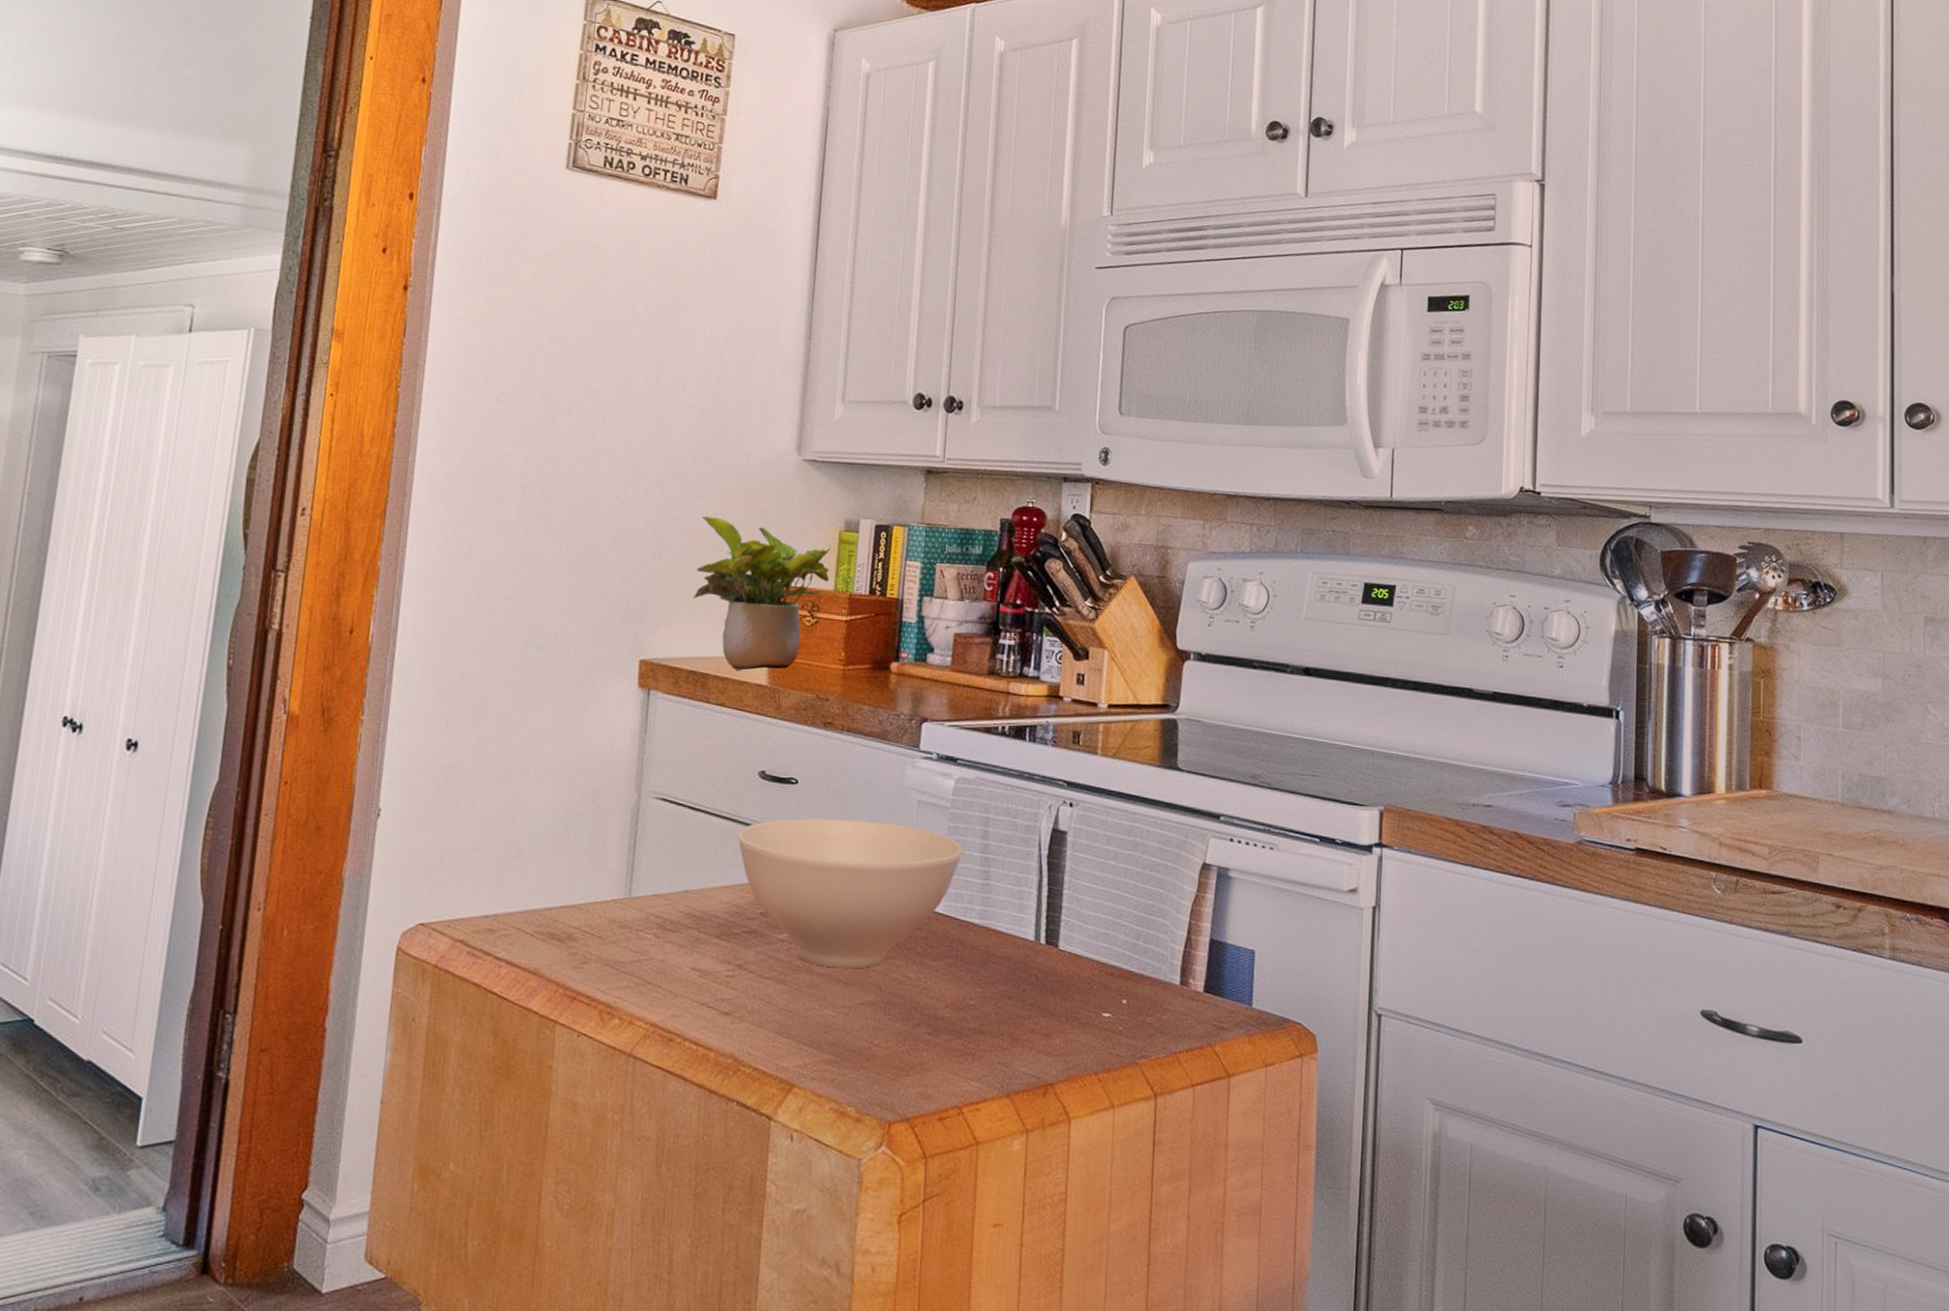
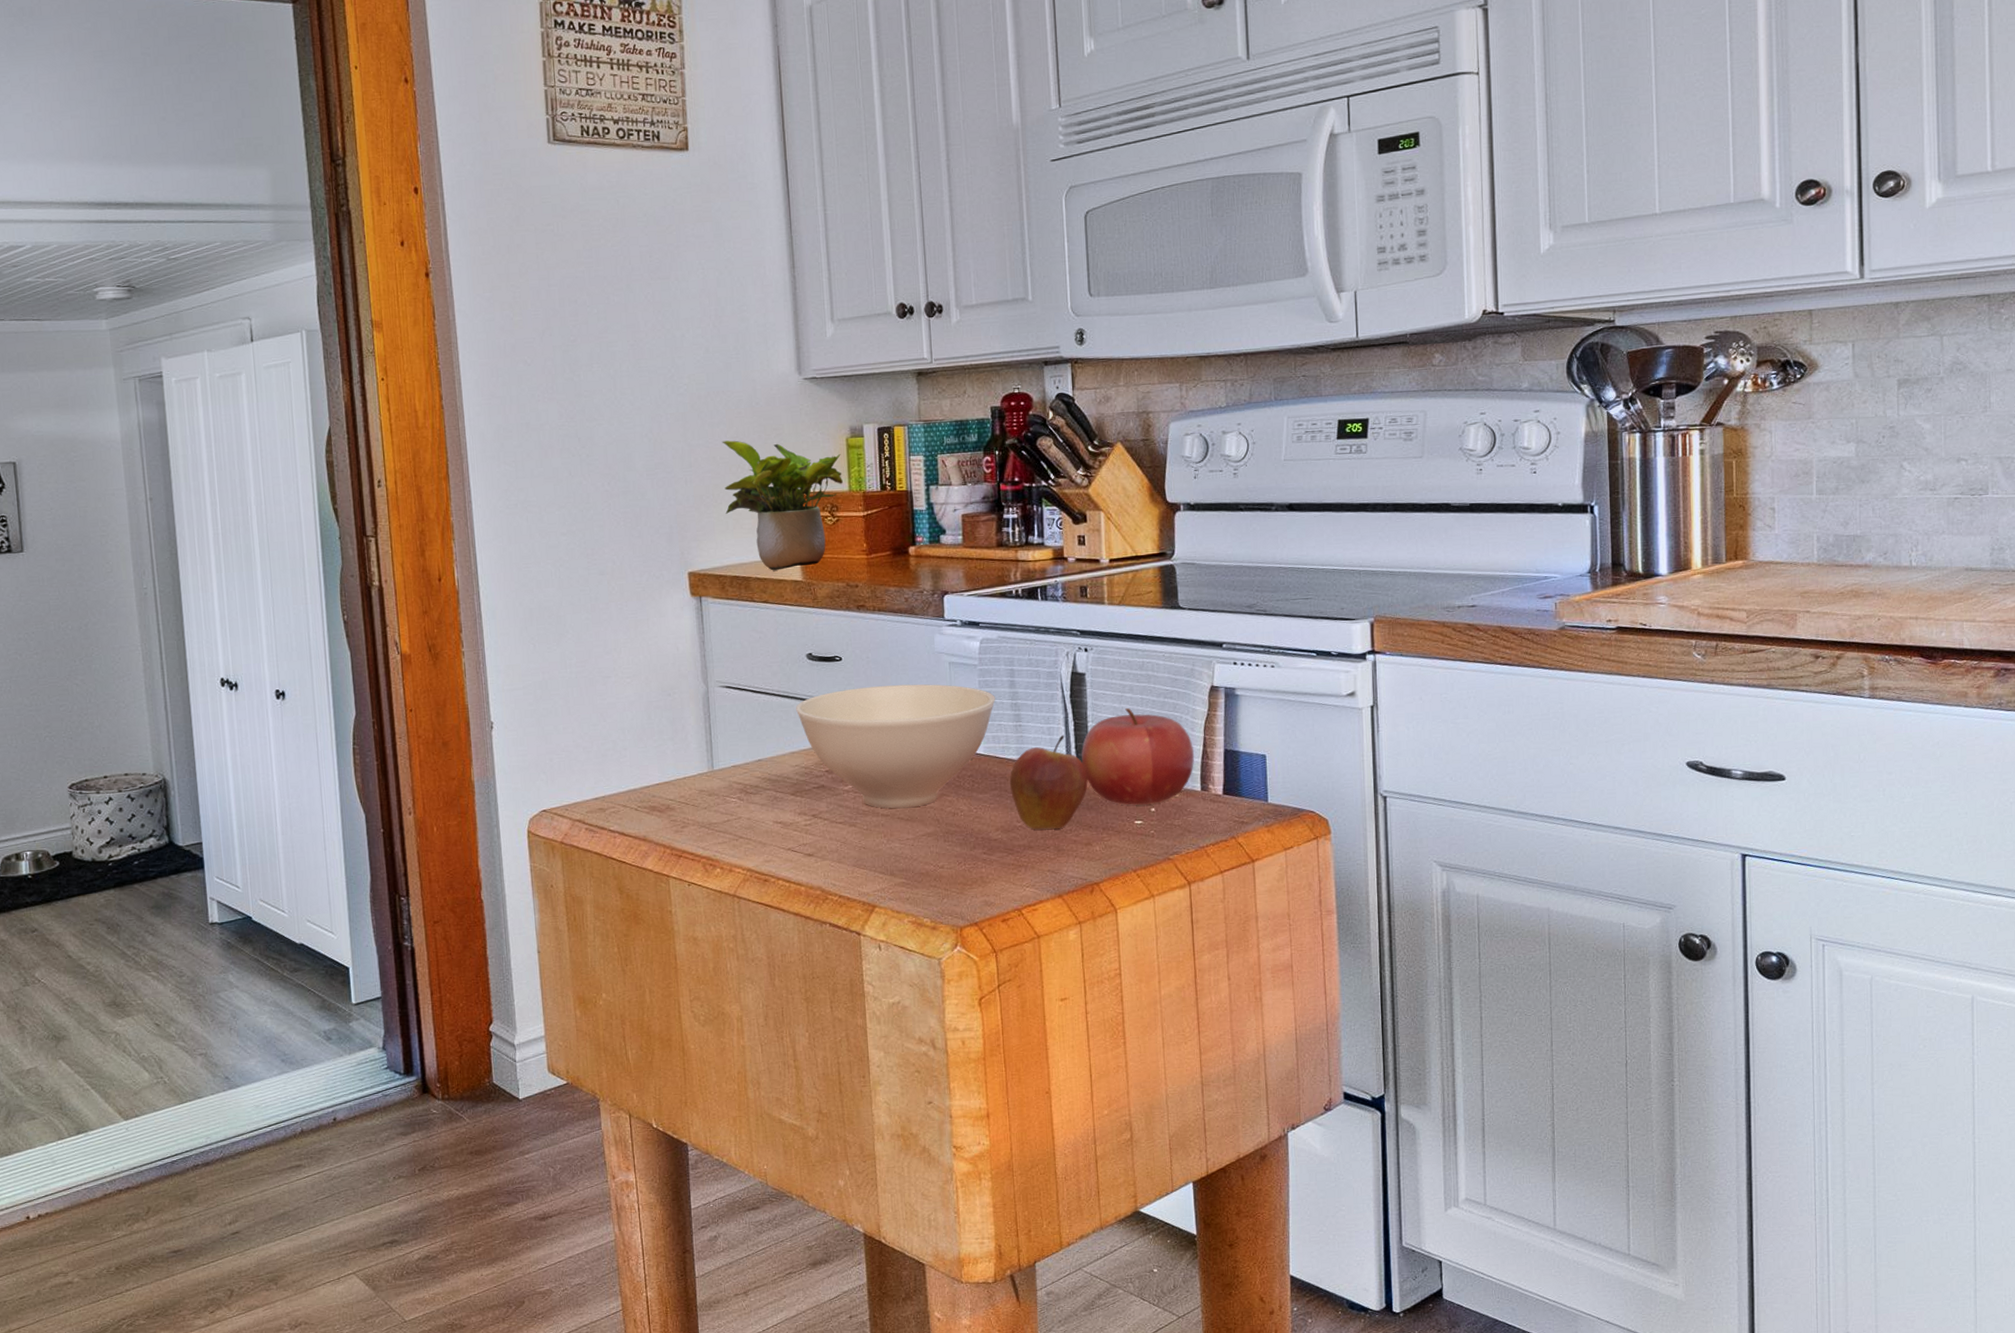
fruit: none [967,900,1056,1014] -> present [1009,734,1088,830]
fruit: none [1051,878,1177,995] -> present [1081,708,1195,805]

